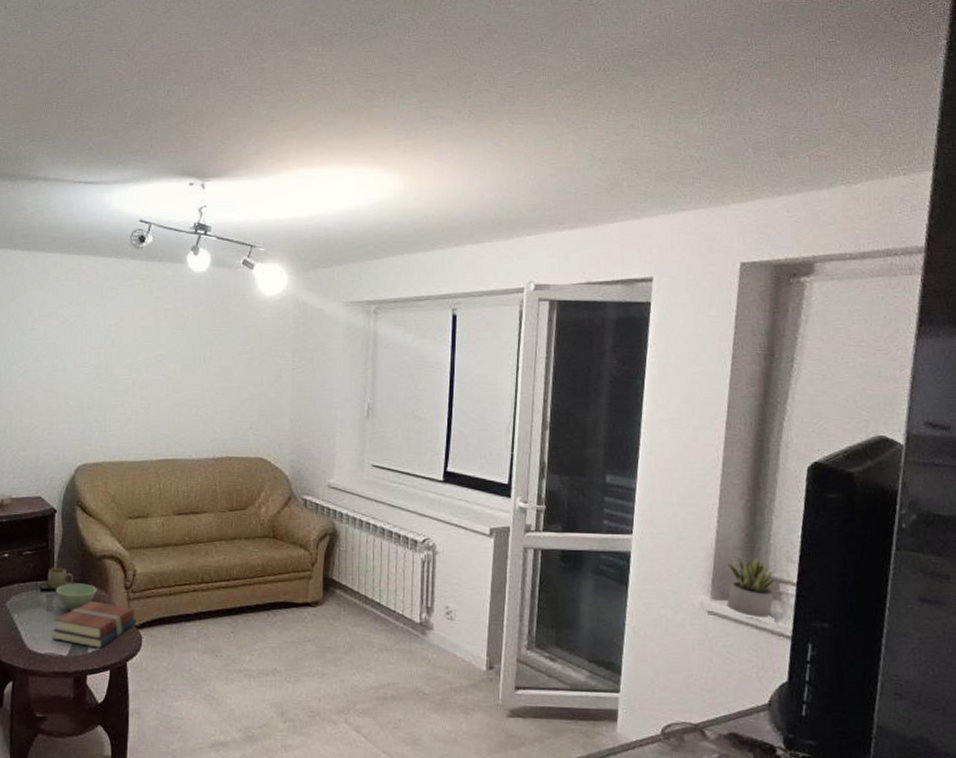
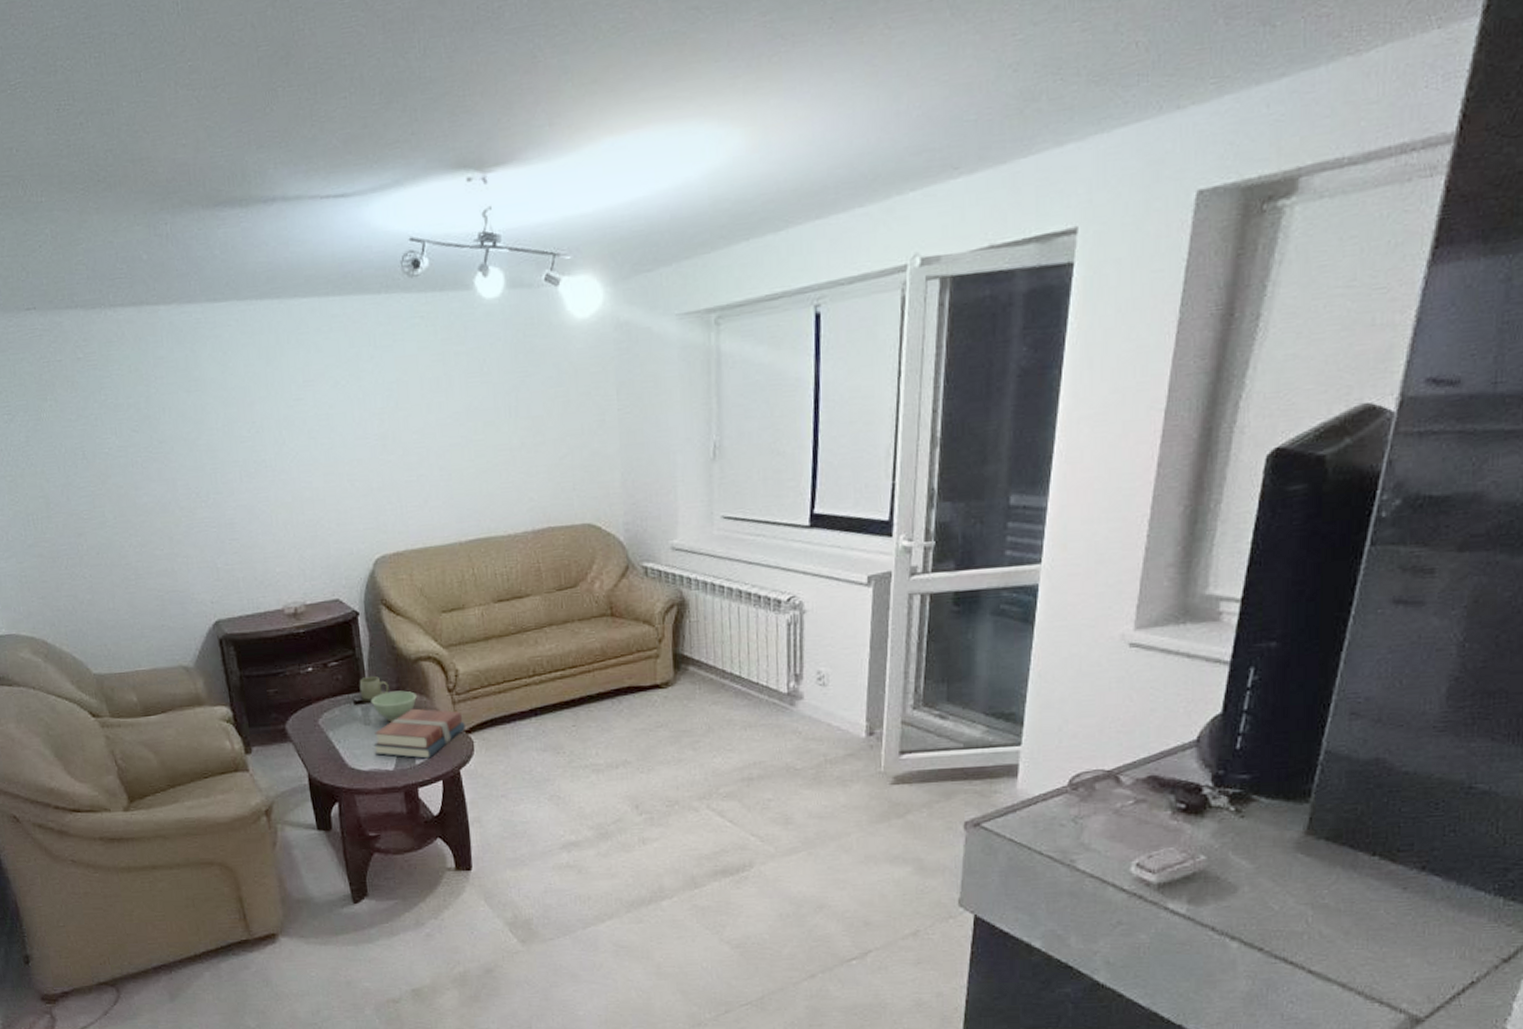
succulent plant: present [727,557,778,618] -> none [1153,573,1218,644]

